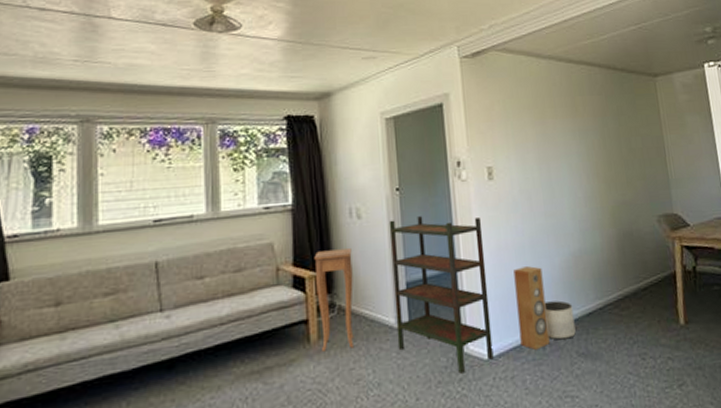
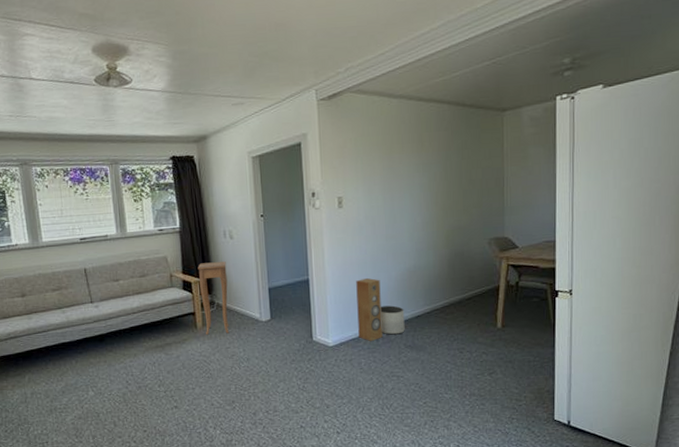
bookshelf: present [389,216,494,374] -> none [255,237,336,355]

